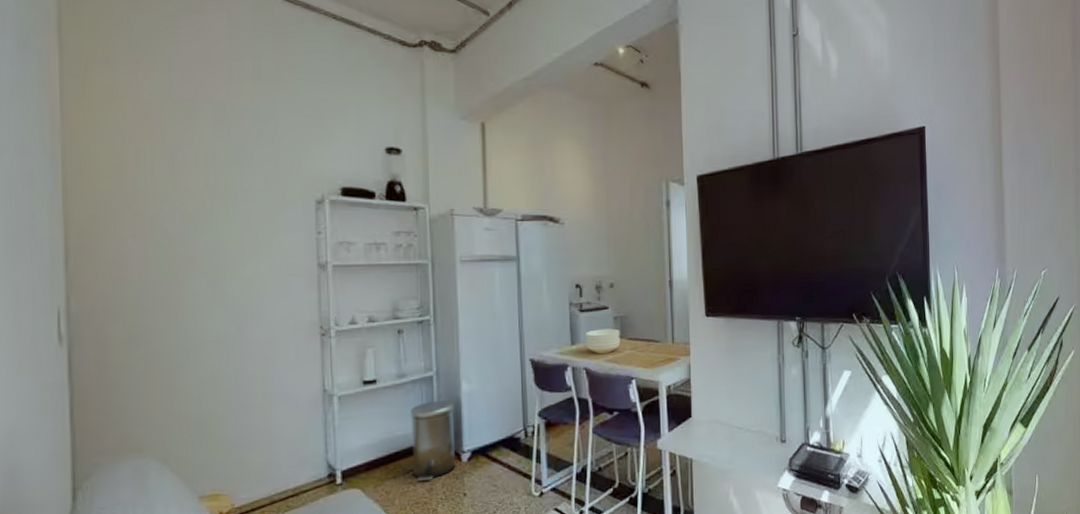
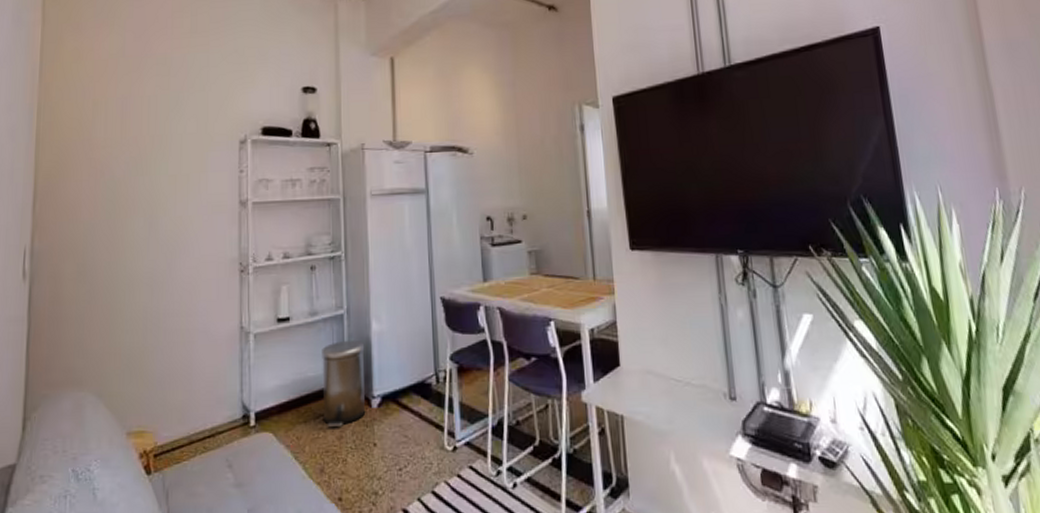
bowl: present [586,328,621,353] -> none [498,264,536,291]

